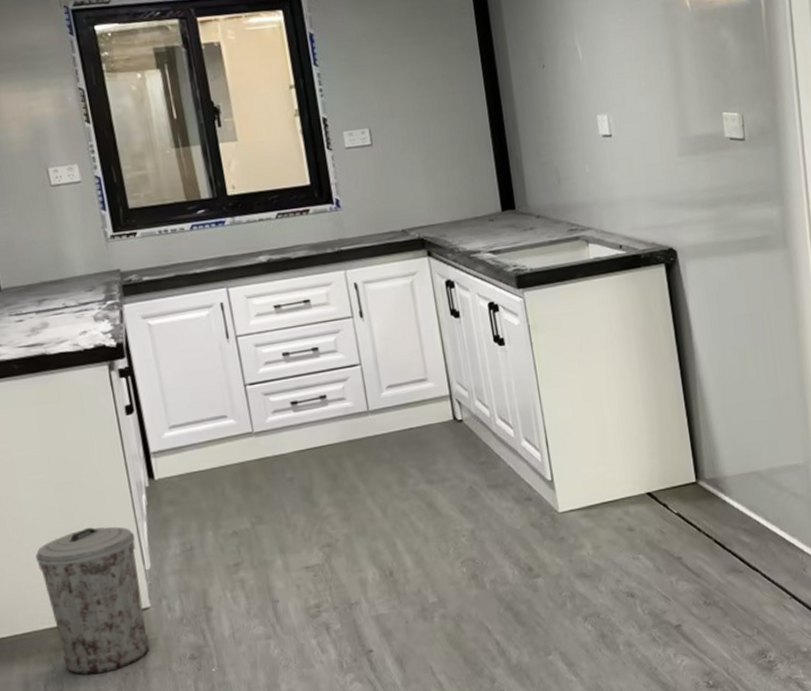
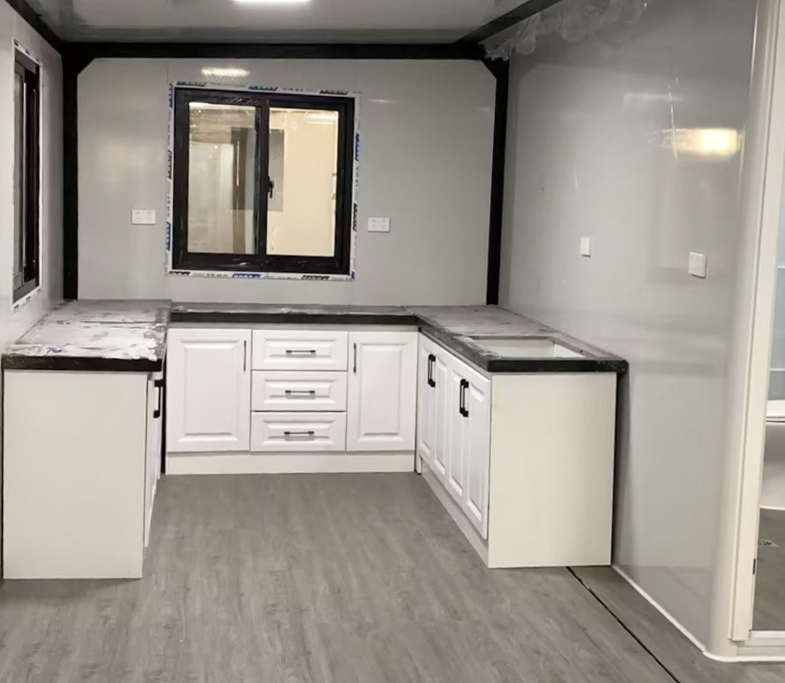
trash can: present [35,526,150,675] -> none [62,503,141,625]

